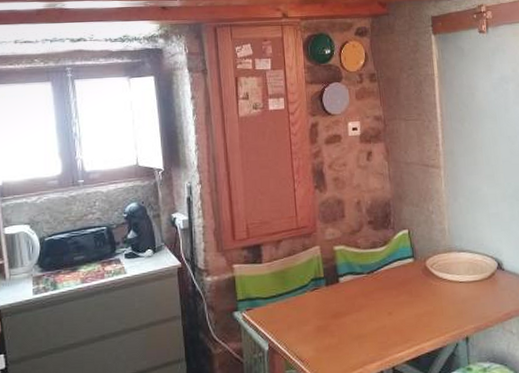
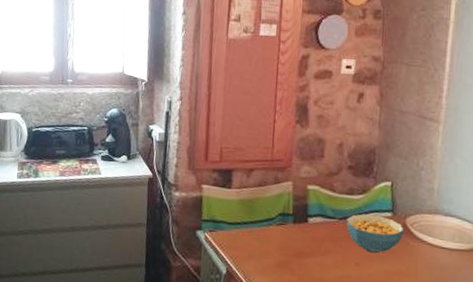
cereal bowl: none [373,263,426,300] -> present [346,214,403,254]

